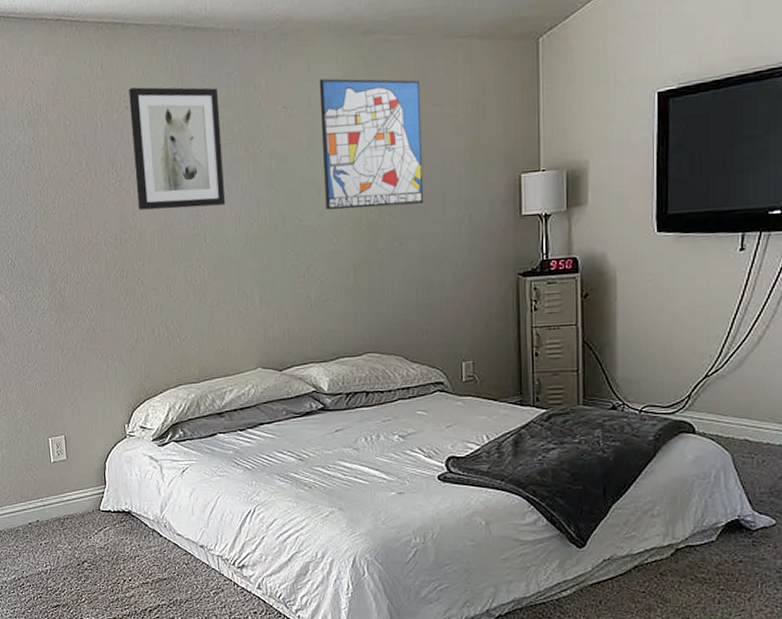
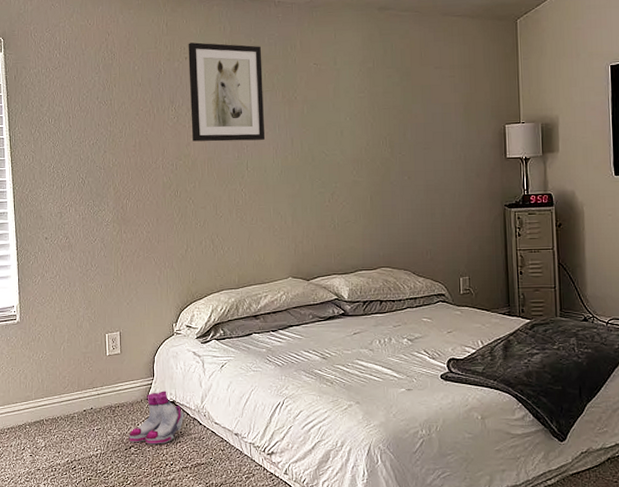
boots: none [80,500,142,559] -> present [128,391,185,444]
wall art: present [319,78,424,210] -> none [343,43,428,148]

